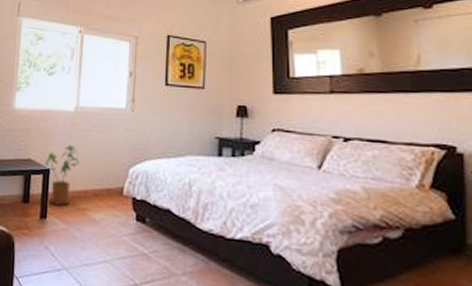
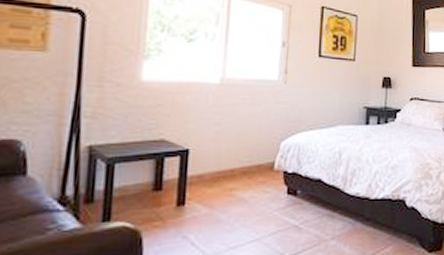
house plant: present [46,145,80,206] -> none [184,121,226,188]

